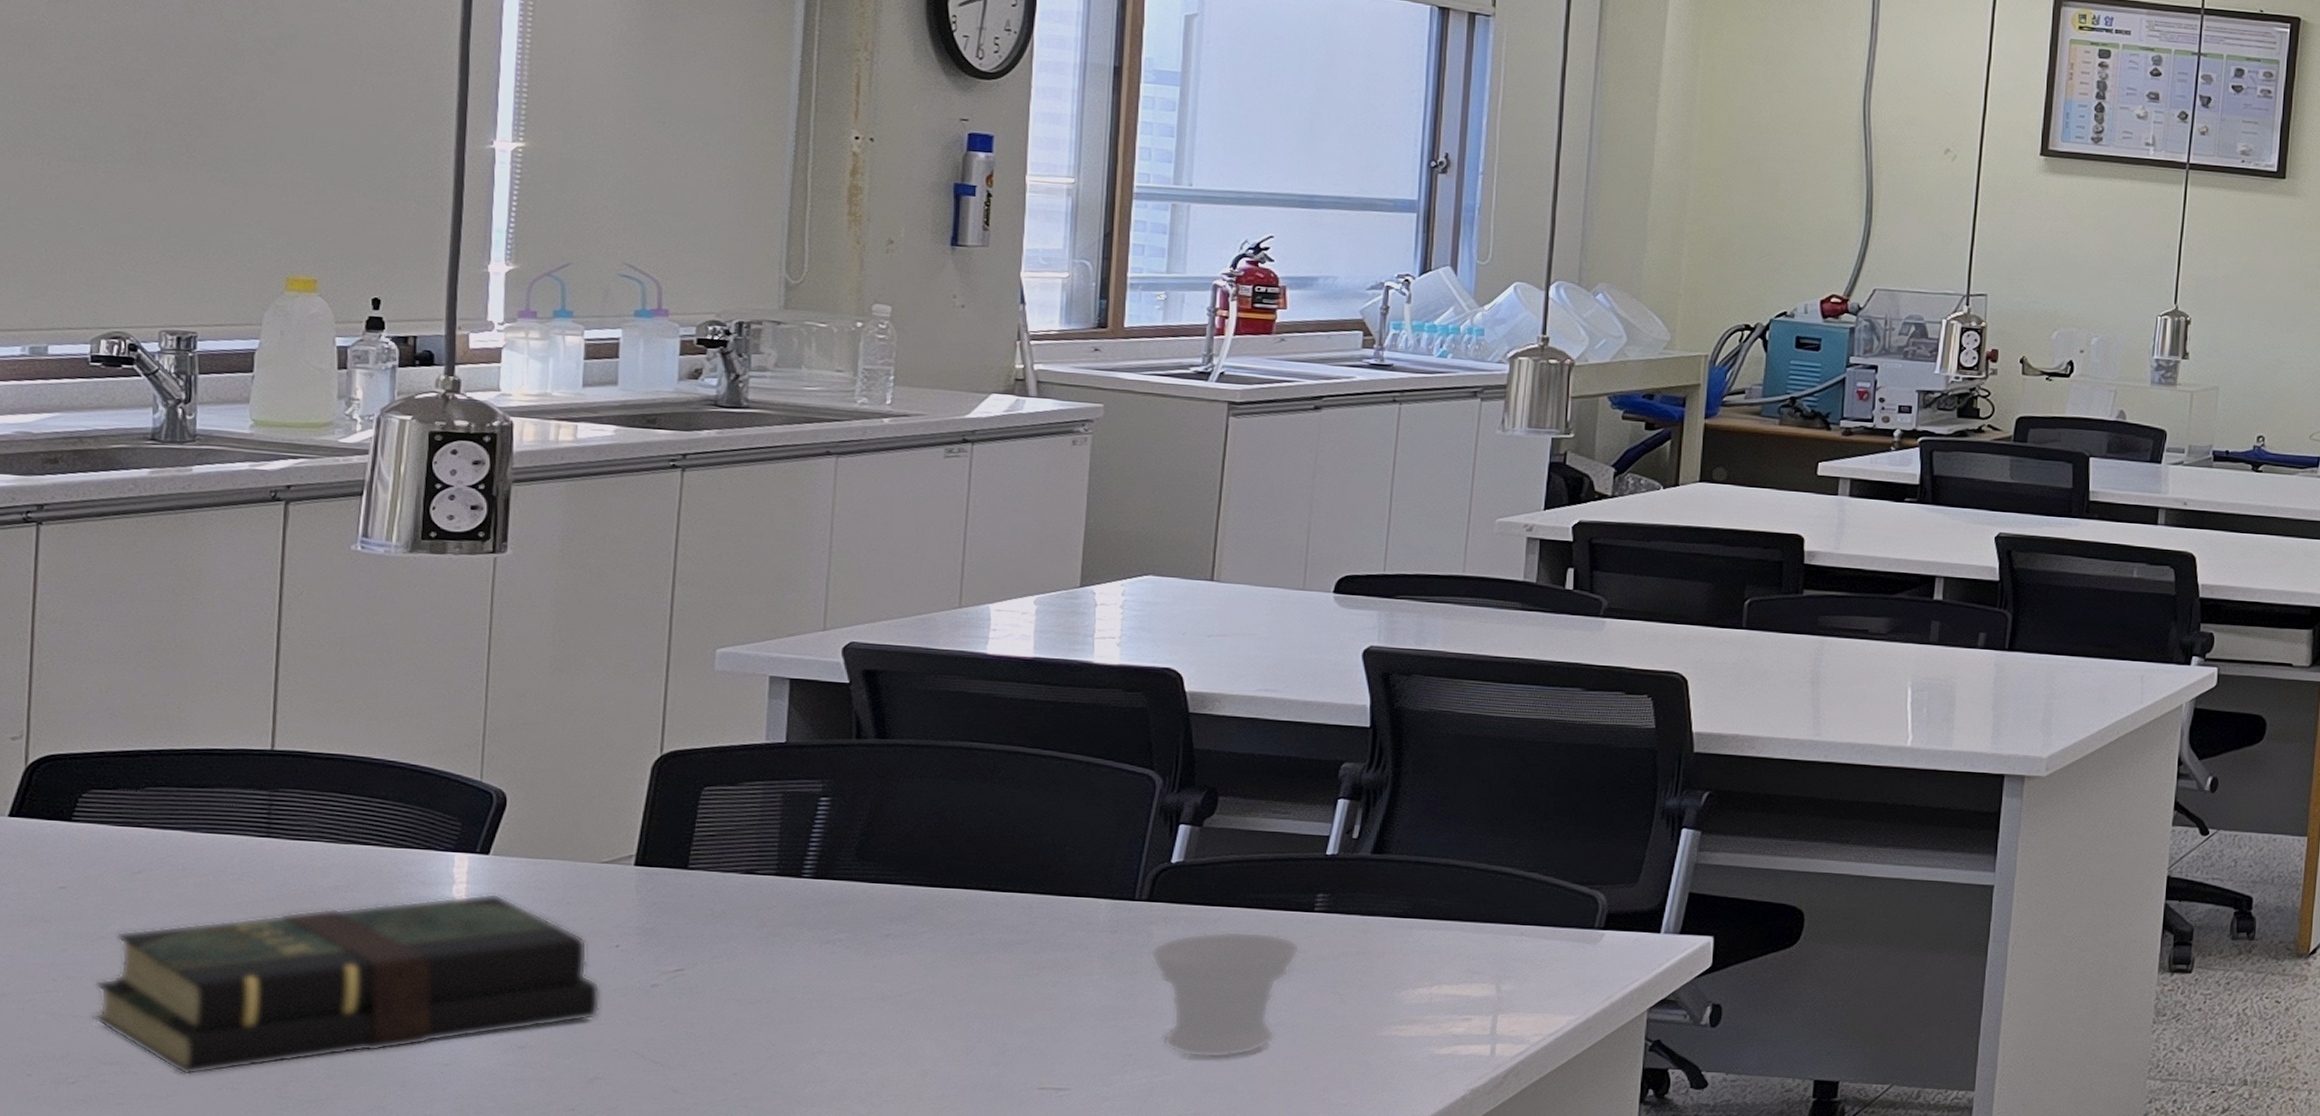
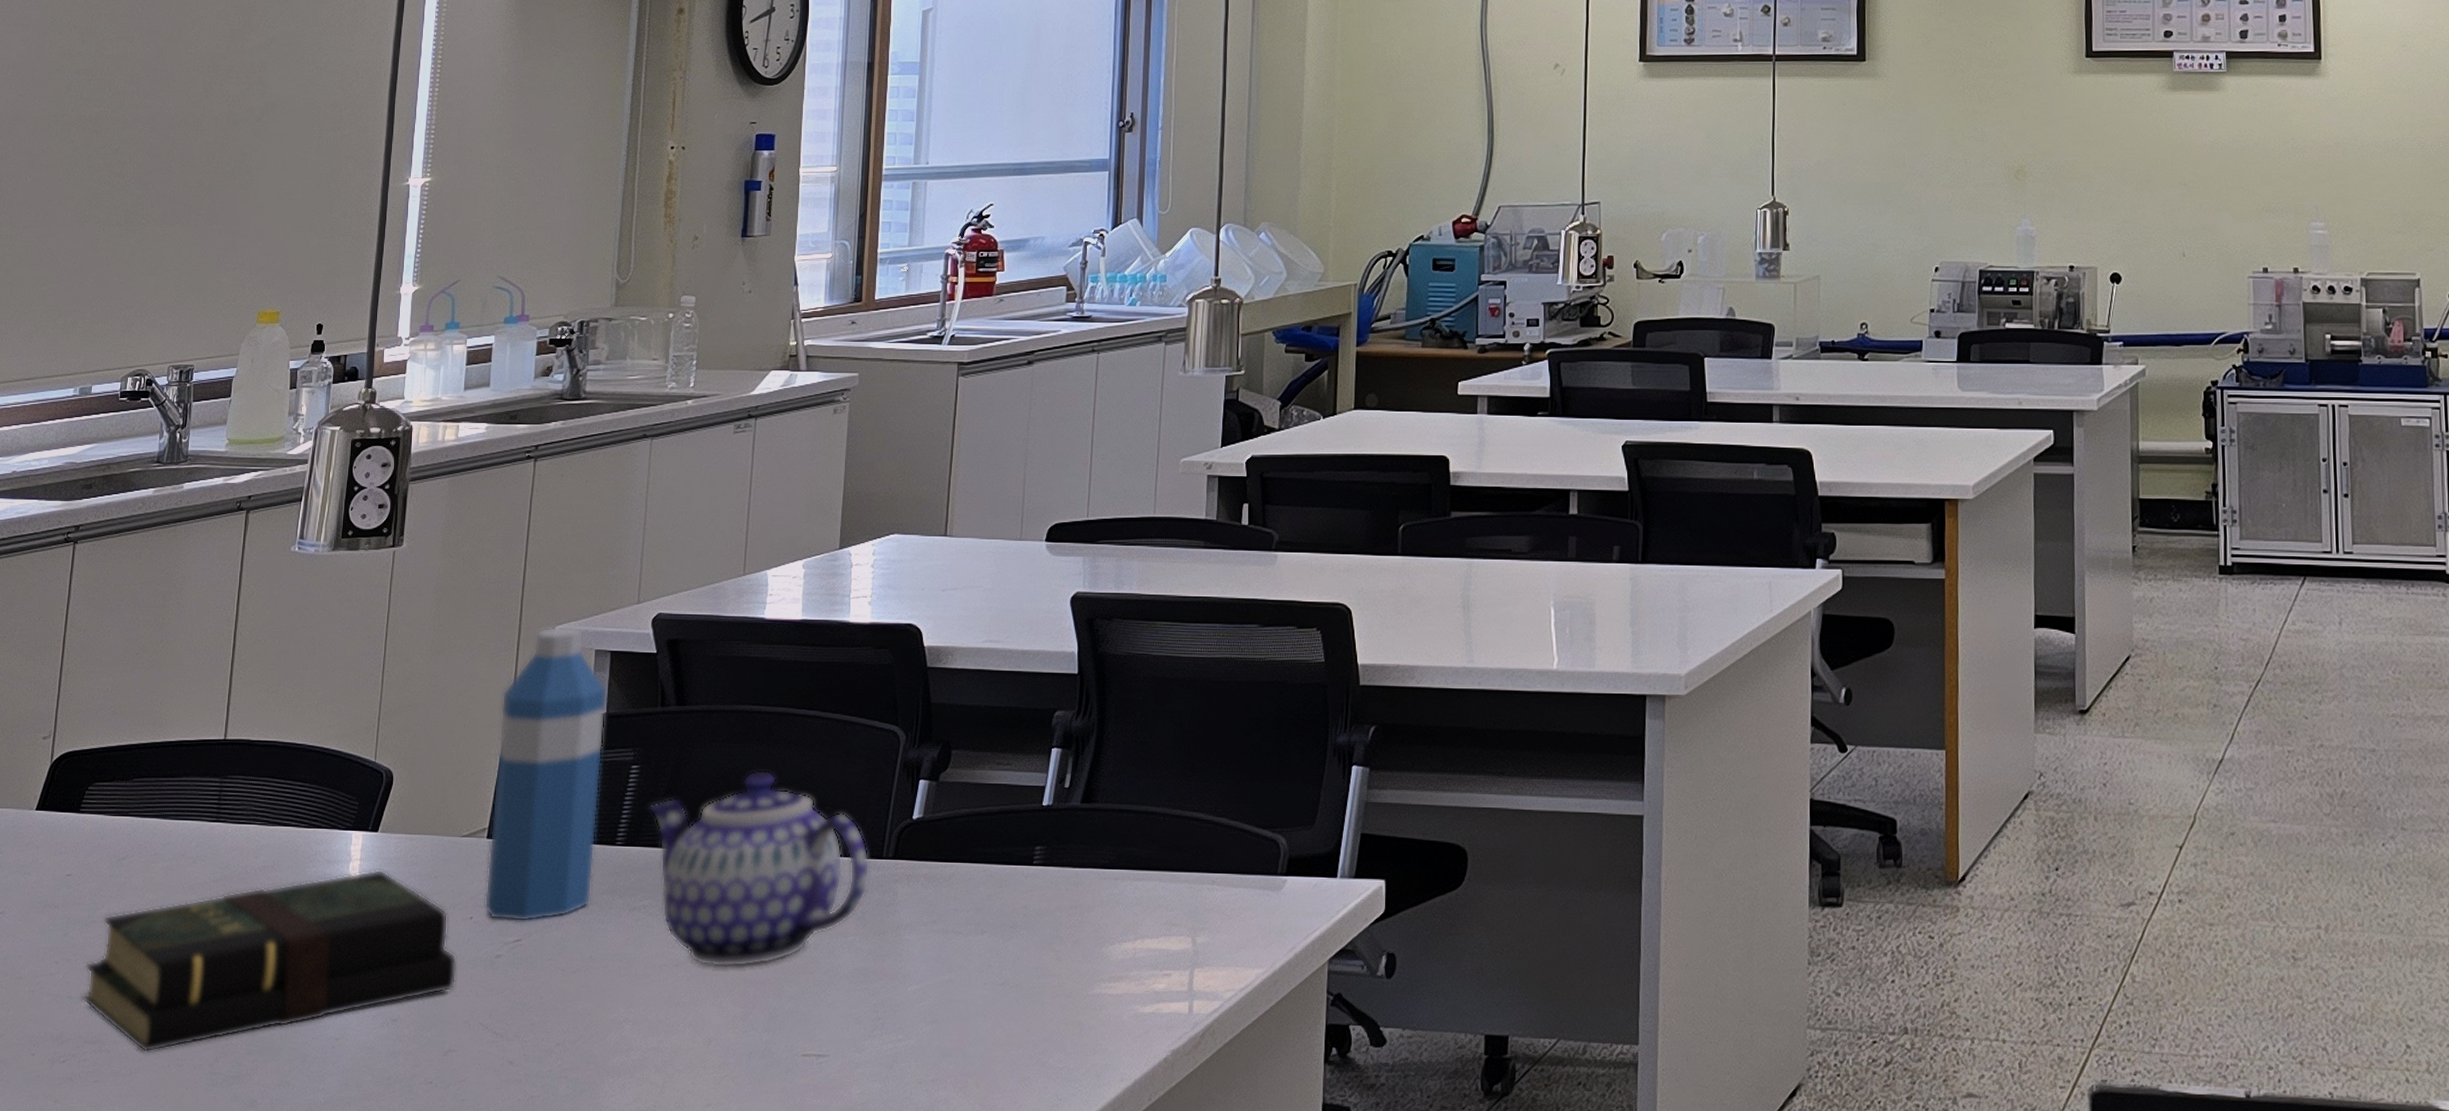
water bottle: none [634,648,787,952] -> present [484,625,608,922]
teapot: none [843,807,1119,1003] -> present [648,769,869,968]
cup: present [1150,931,1300,1059] -> none [895,887,1022,1021]

